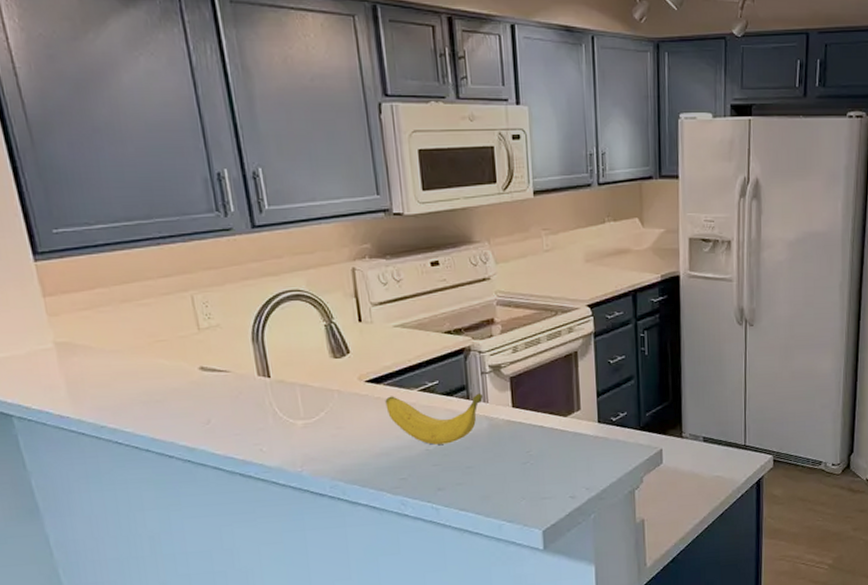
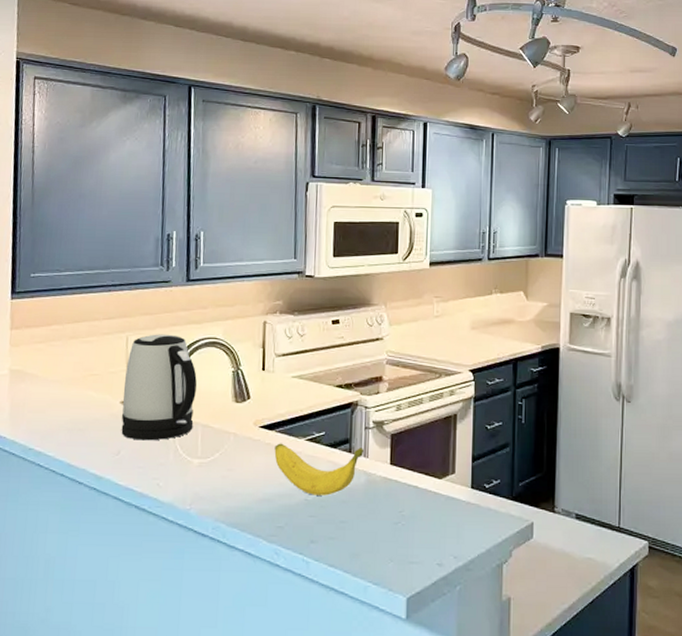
kettle: none [197,289,290,407] -> present [121,334,197,441]

